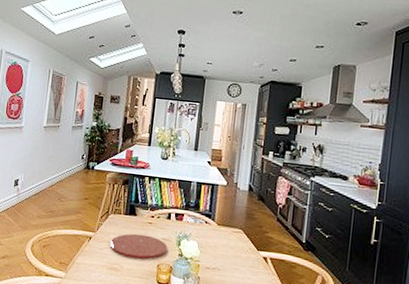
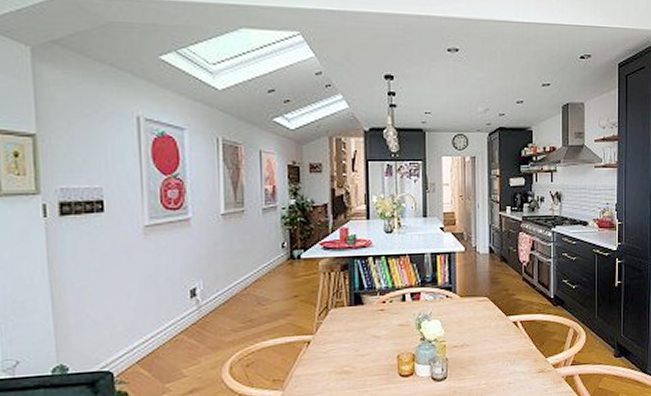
plate: present [110,233,168,260] -> none [336,324,406,355]

